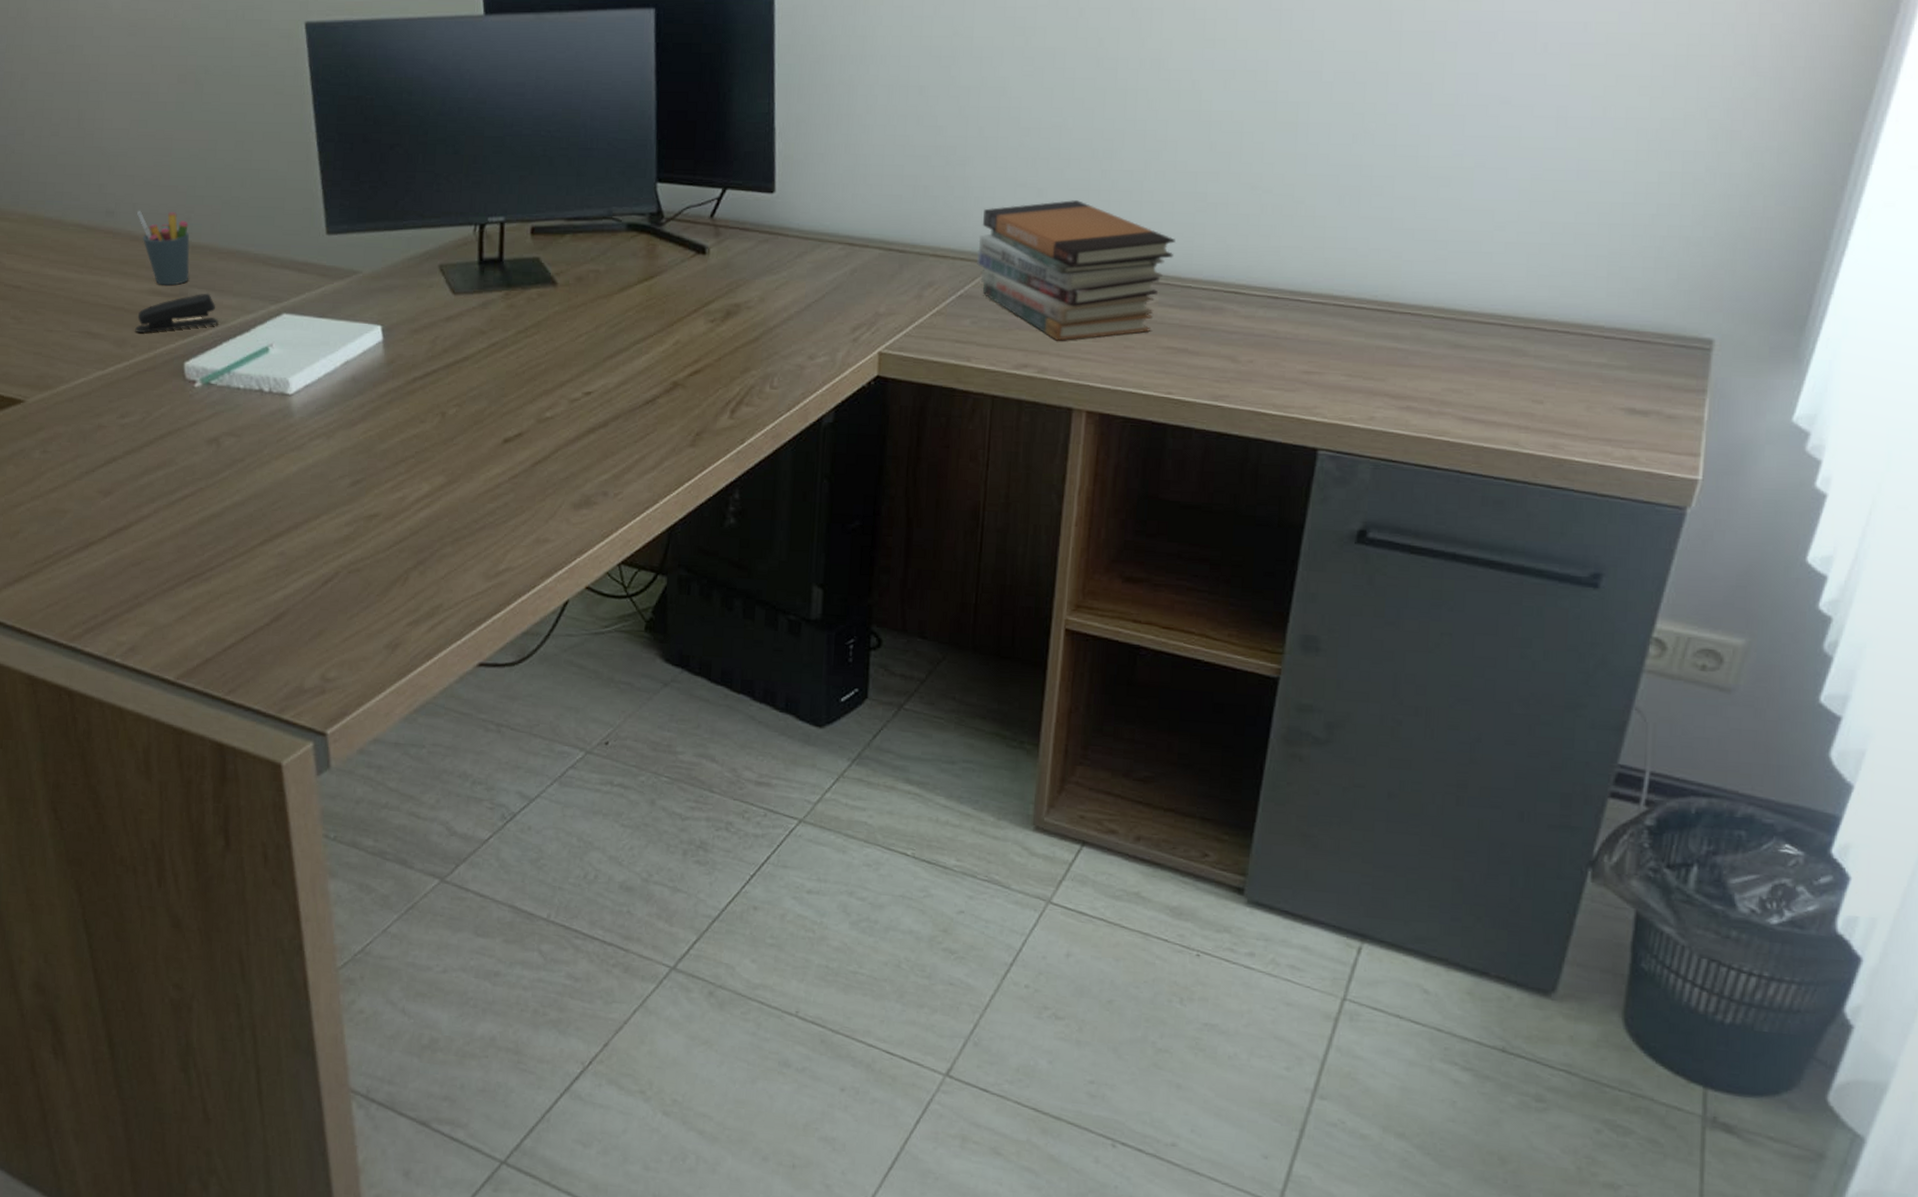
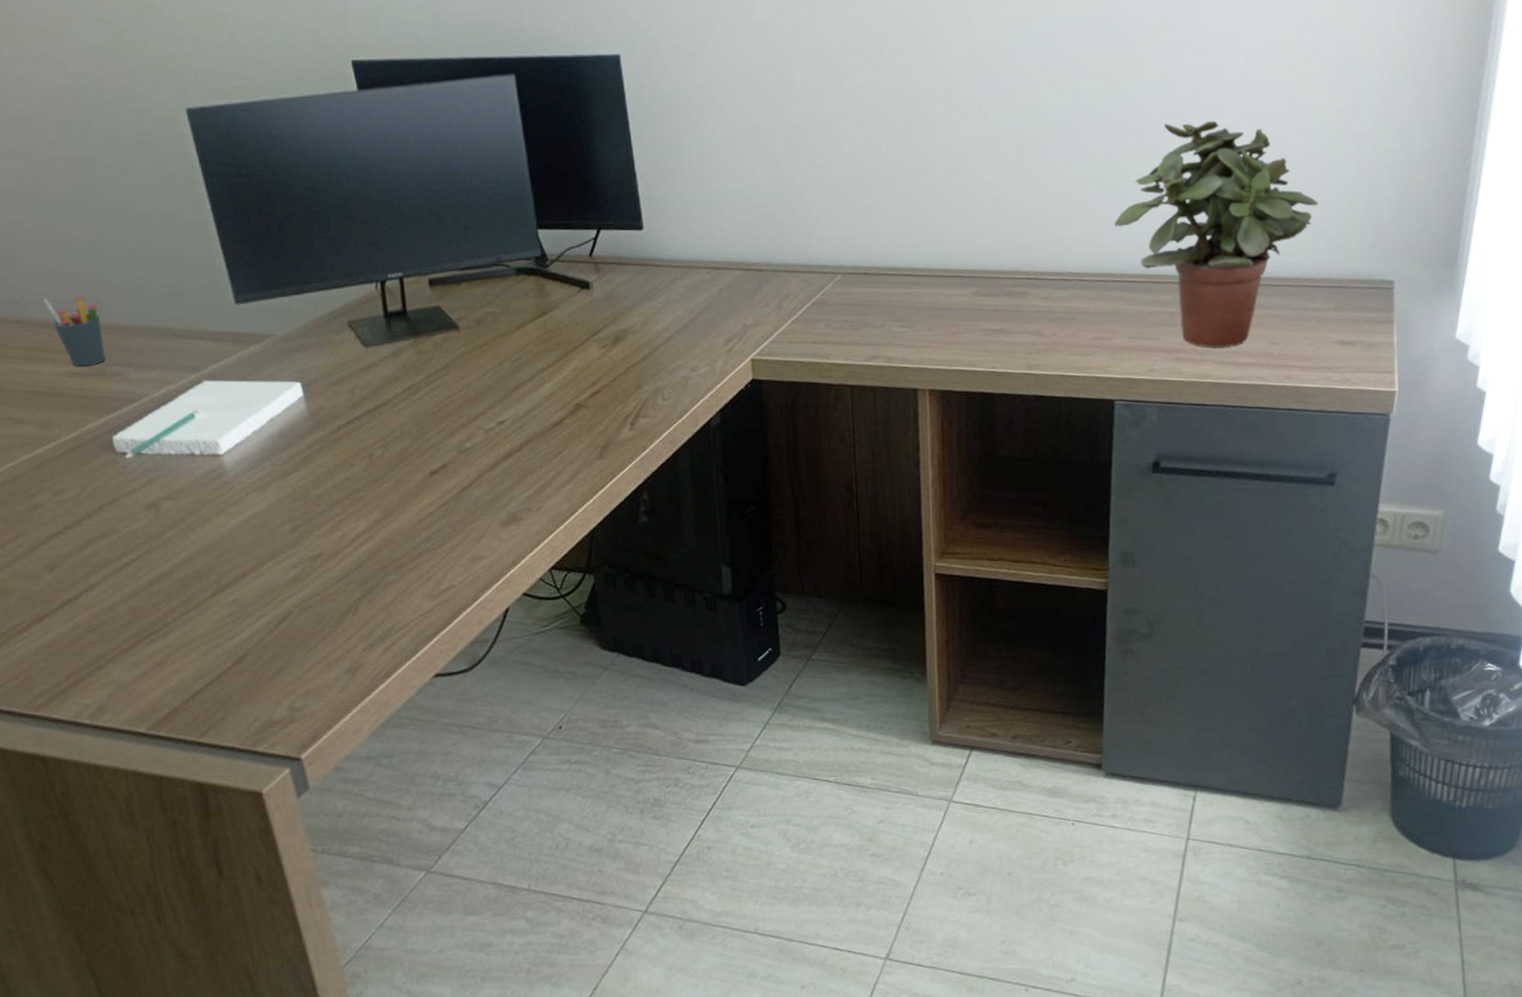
stapler: present [135,293,218,334] -> none [58,369,141,414]
book stack: present [977,200,1175,341] -> none [822,213,982,334]
potted plant: none [1345,119,1622,400] -> present [1114,120,1319,348]

